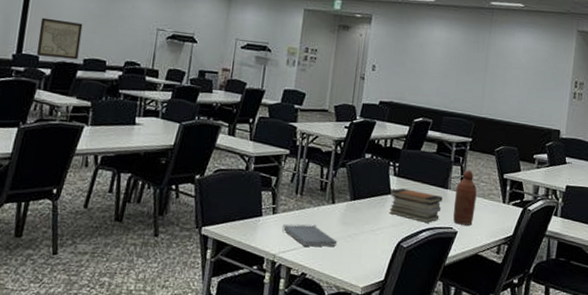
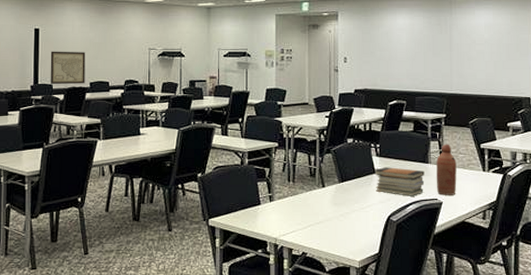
spiral notebook: present [282,223,338,247] -> none [280,208,331,228]

